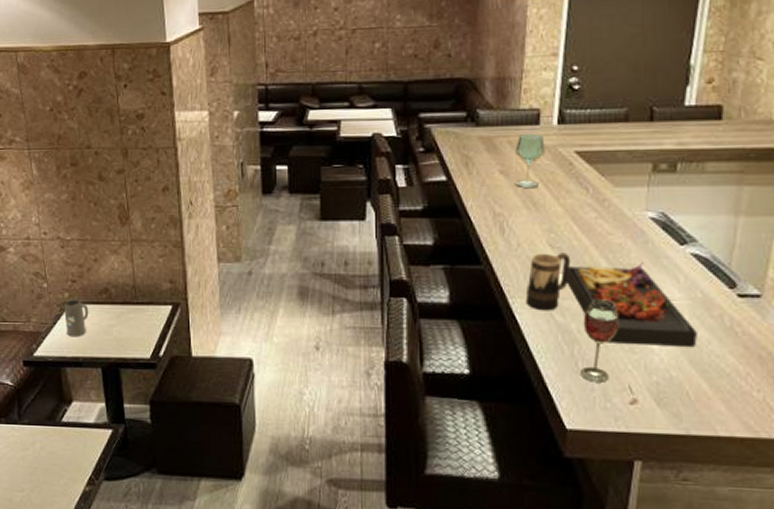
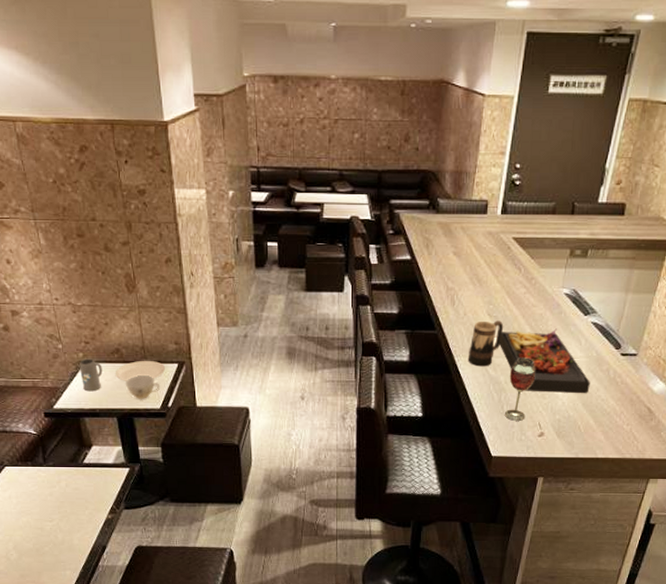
plate: none [102,301,158,326] -> present [115,360,166,381]
teacup: none [112,318,150,347] -> present [125,374,160,399]
wine glass: present [514,133,546,189] -> none [464,221,490,268]

